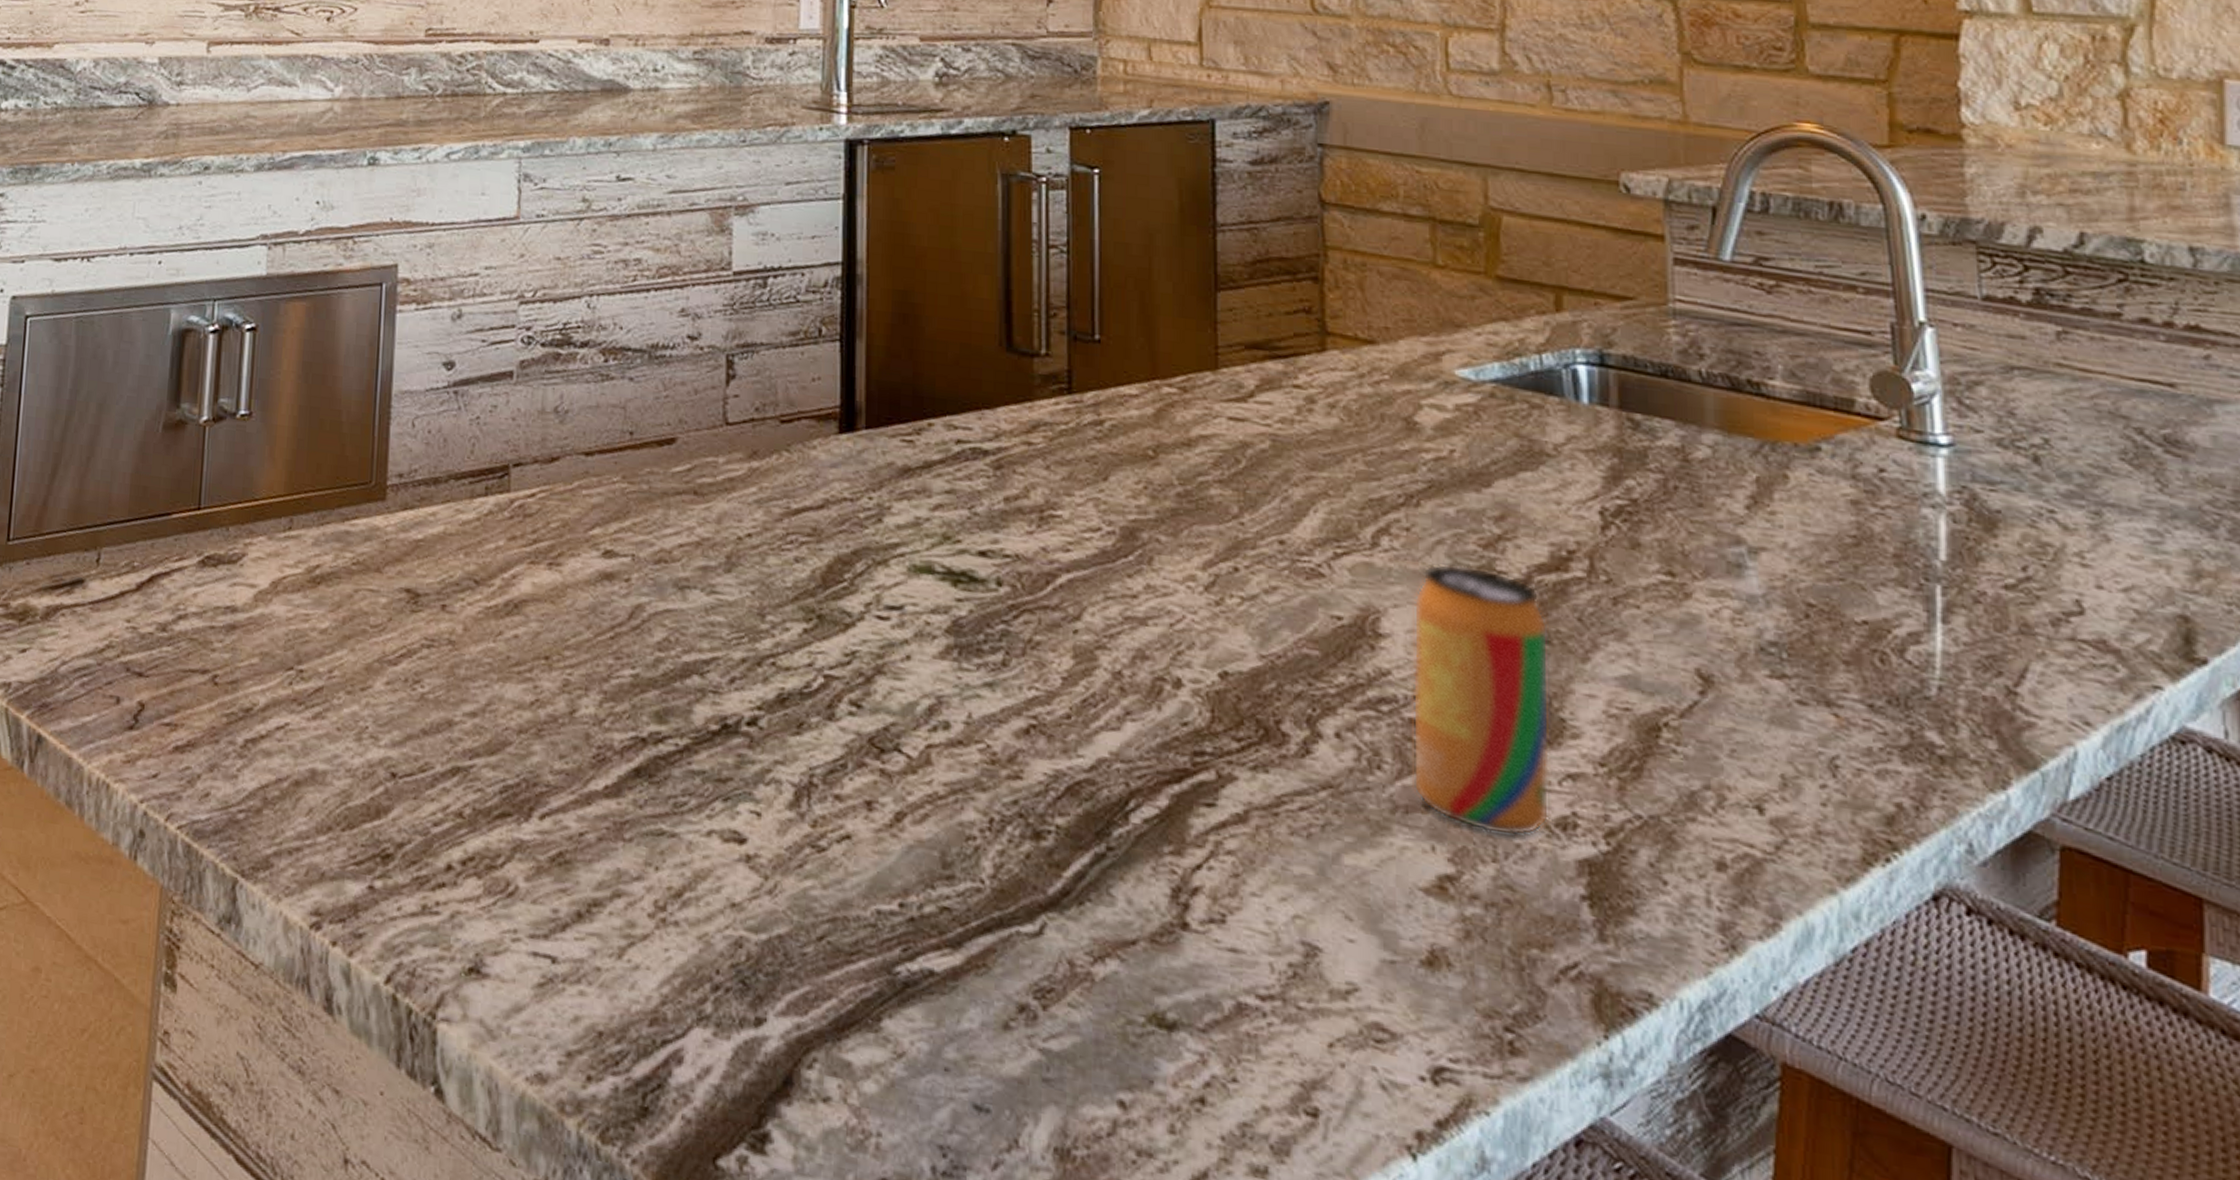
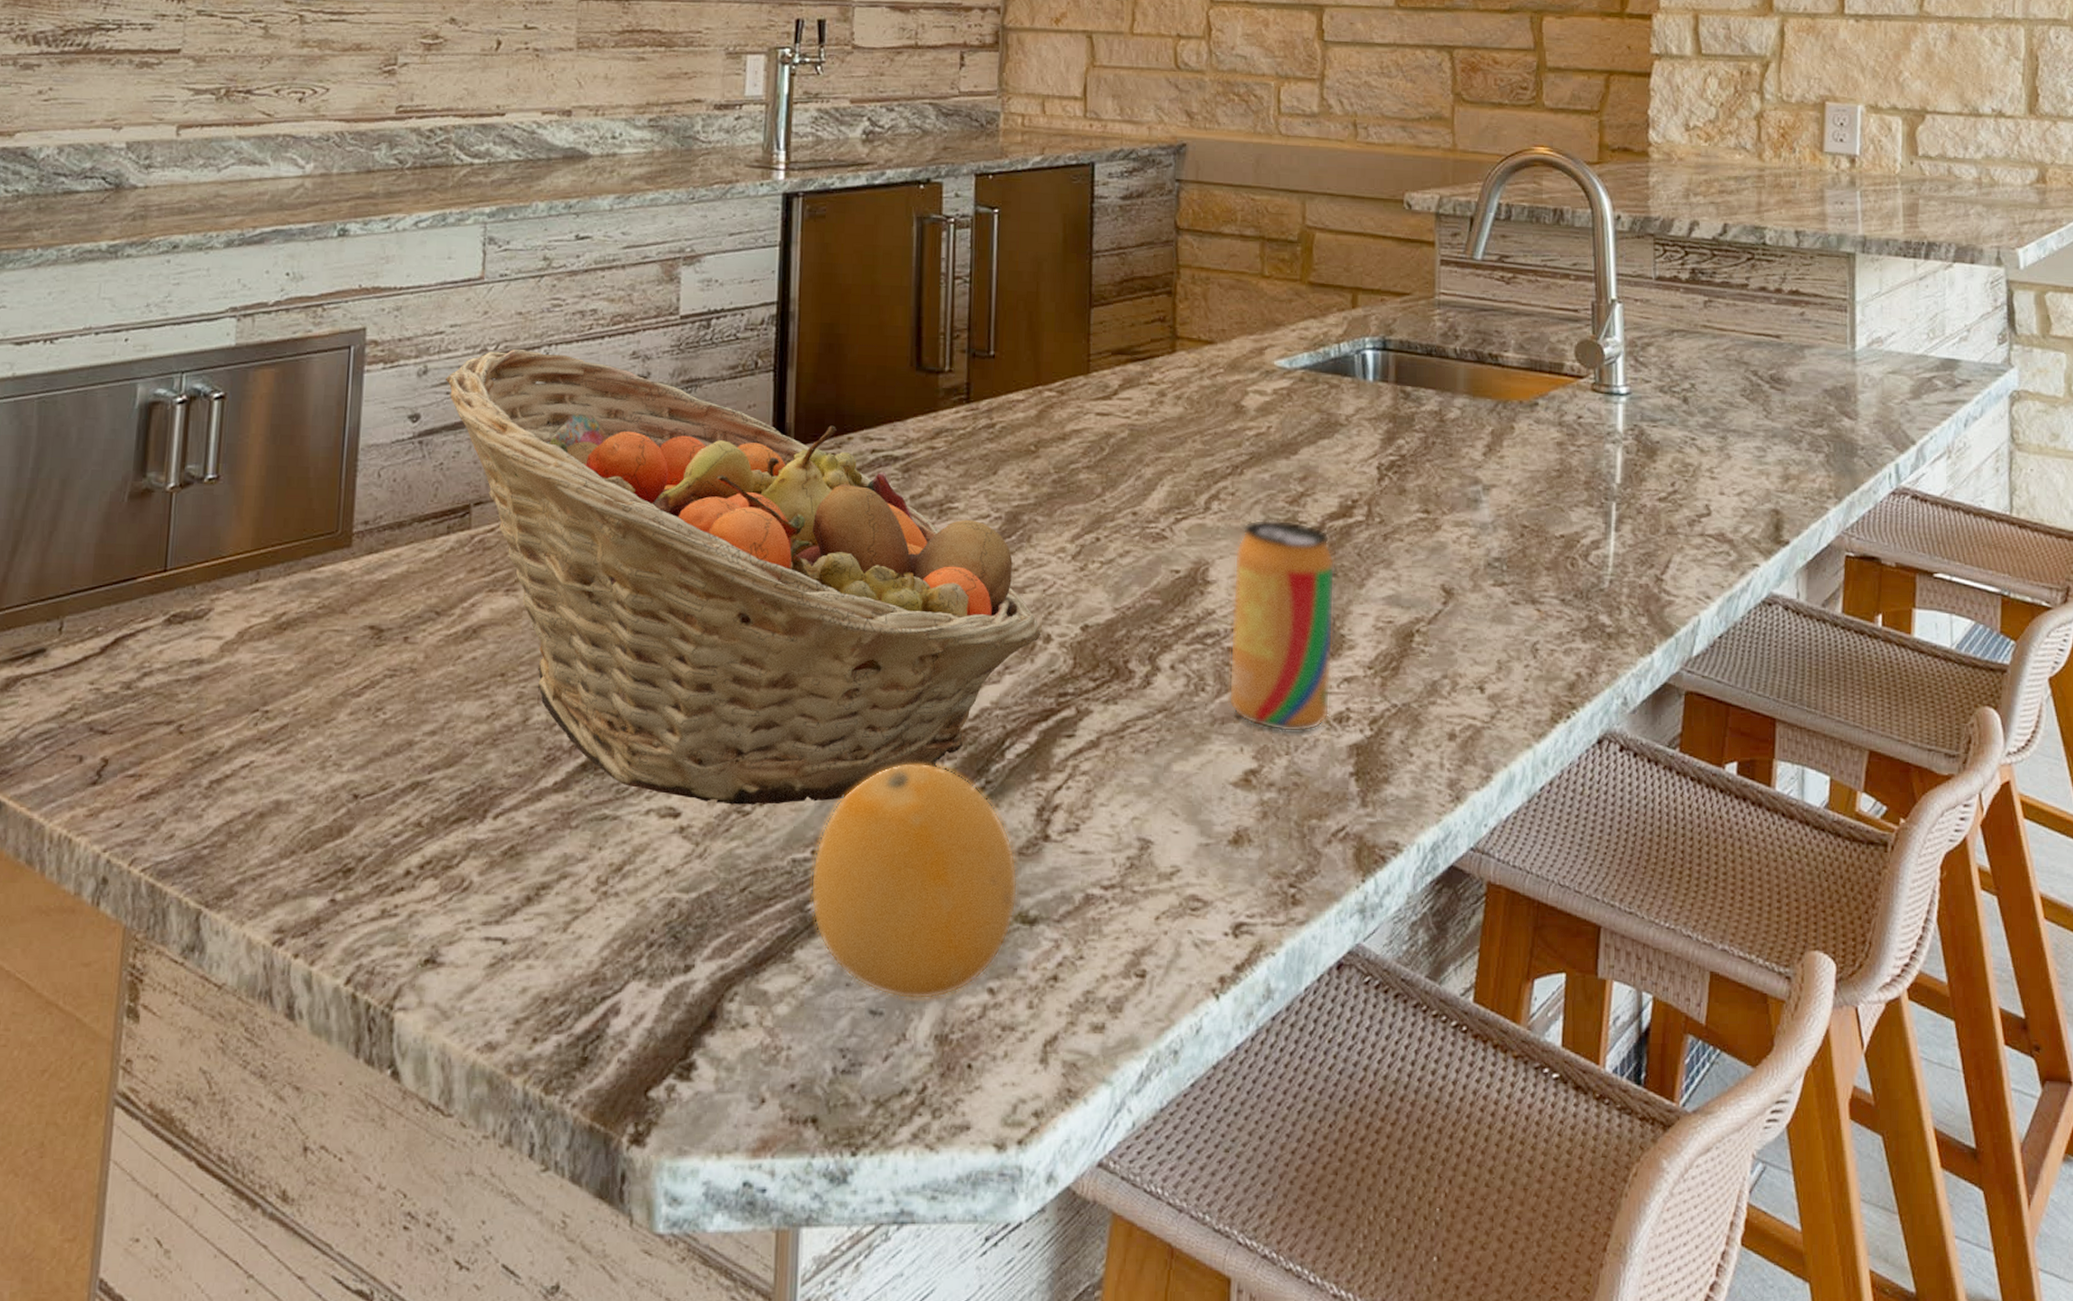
fruit basket: none [480,298,1170,847] -> present [445,349,1041,805]
fruit: none [899,815,1152,1104] -> present [810,764,1019,1000]

